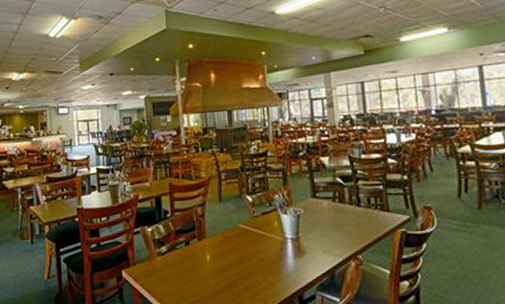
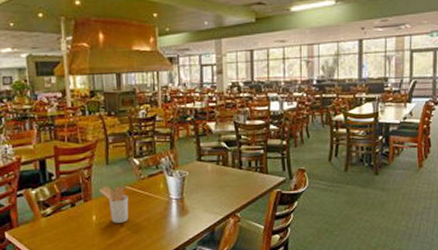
utensil holder: none [213,223,243,264] -> present [99,186,129,223]

